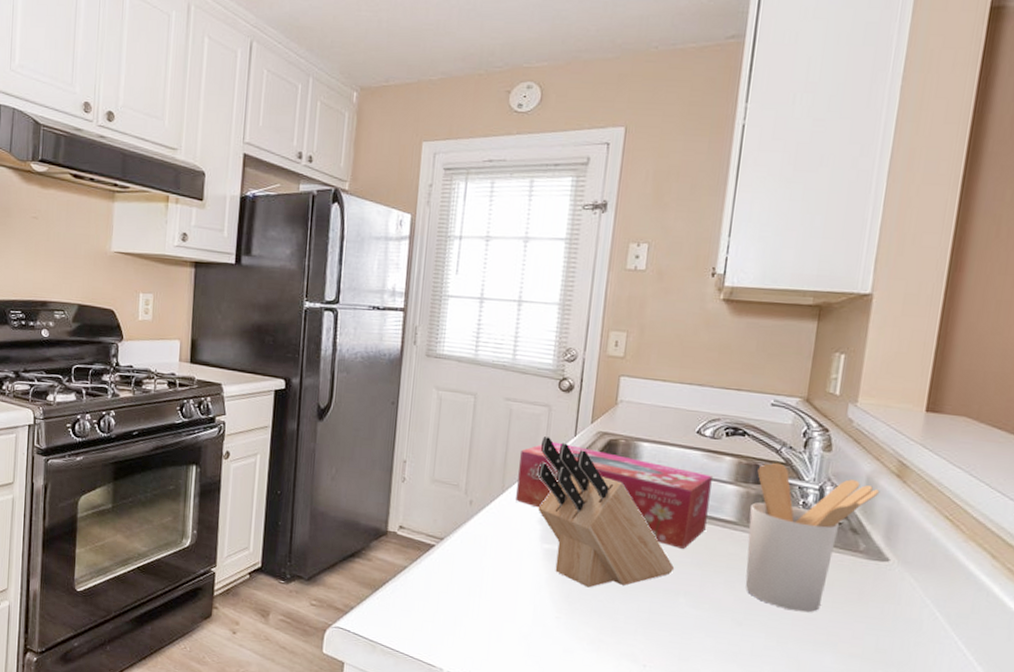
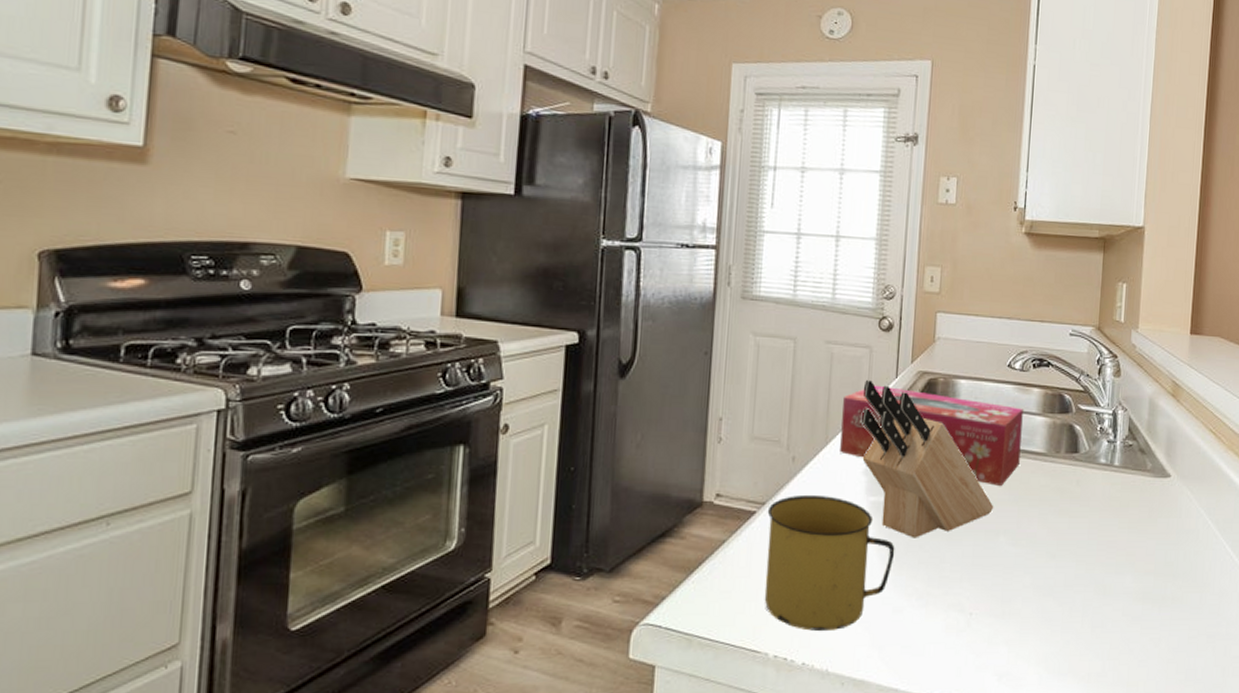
mug: none [440,535,568,659] -> present [764,494,895,631]
utensil holder: present [745,462,880,613] -> none [1056,391,1160,536]

